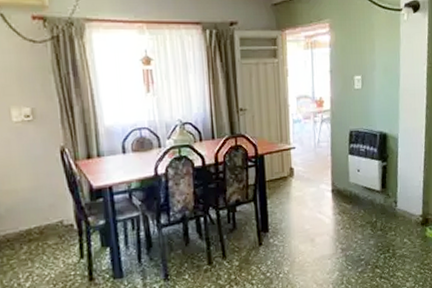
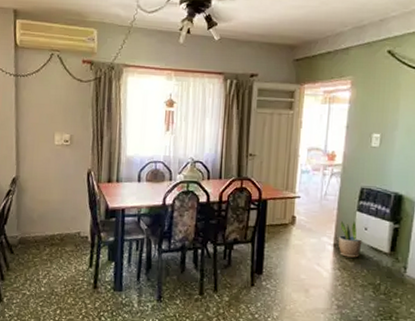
potted plant: none [335,164,357,201] -> present [339,221,363,258]

